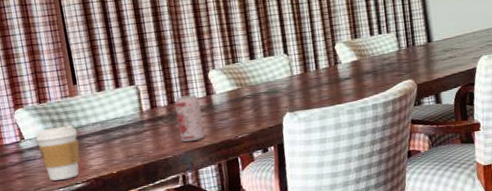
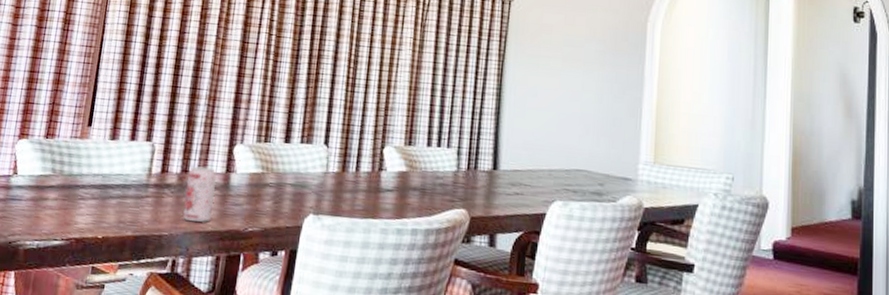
coffee cup: present [34,124,80,181] -> none [27,168,75,232]

